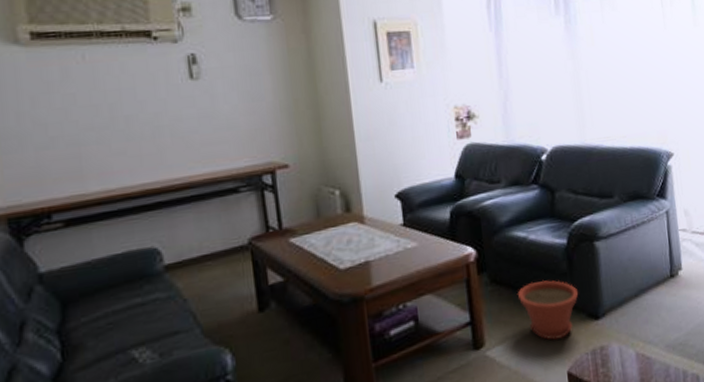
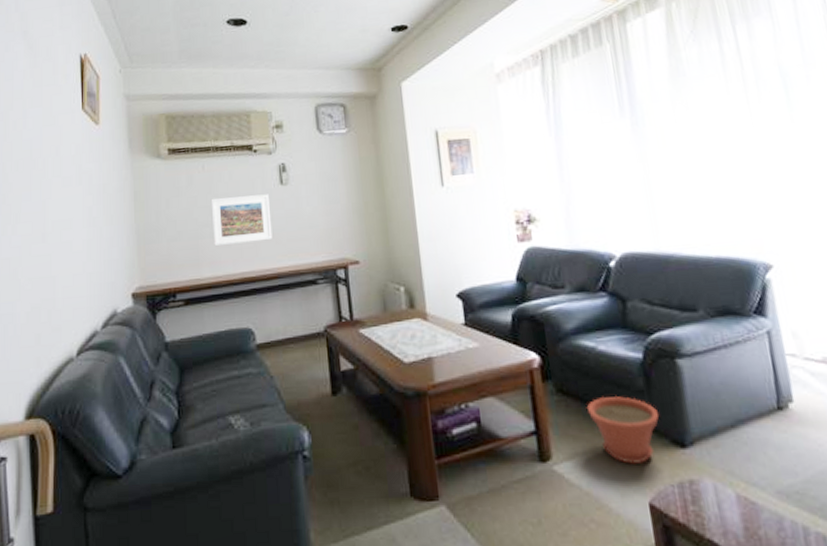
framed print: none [96,90,182,153] -> present [211,194,273,246]

